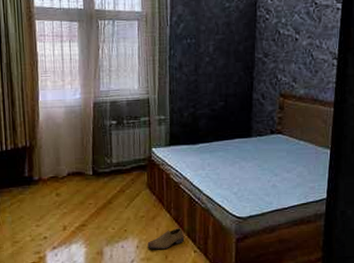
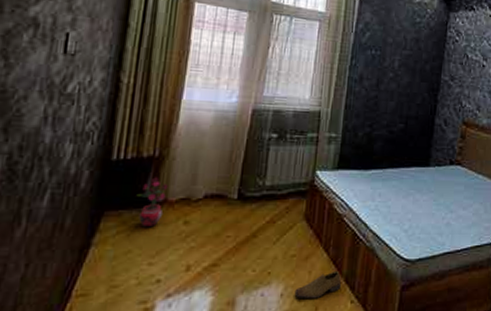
potted plant: none [19,162,40,200] -> present [136,177,168,228]

